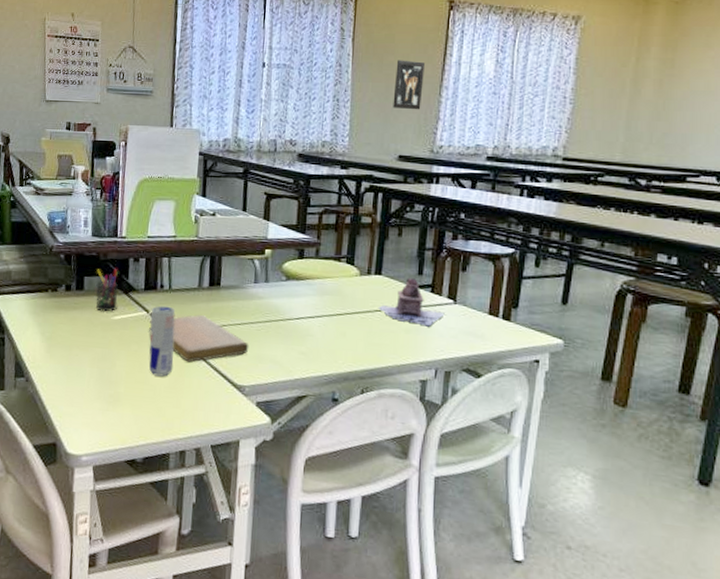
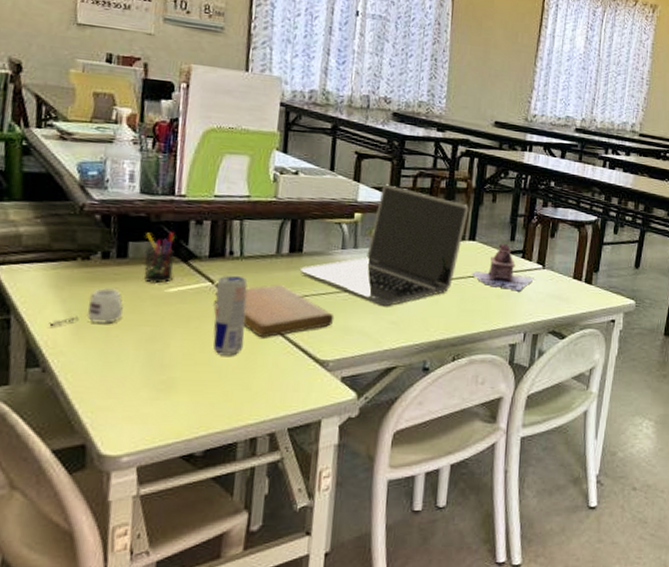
mug: none [30,314,82,346] -> present [49,287,124,327]
laptop: none [219,222,375,337] -> present [300,184,469,306]
wall art: present [393,60,426,110] -> none [490,25,523,78]

